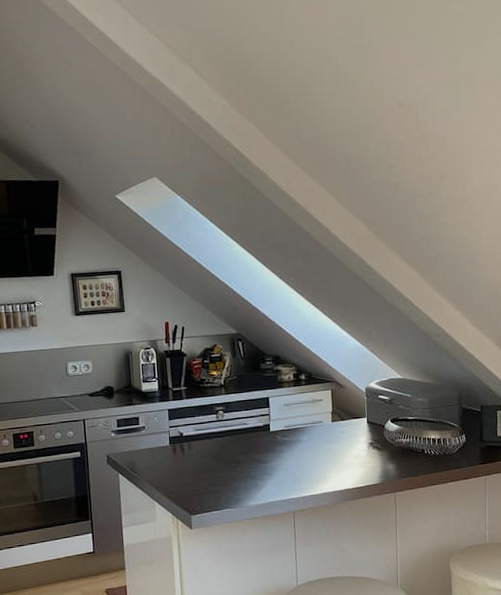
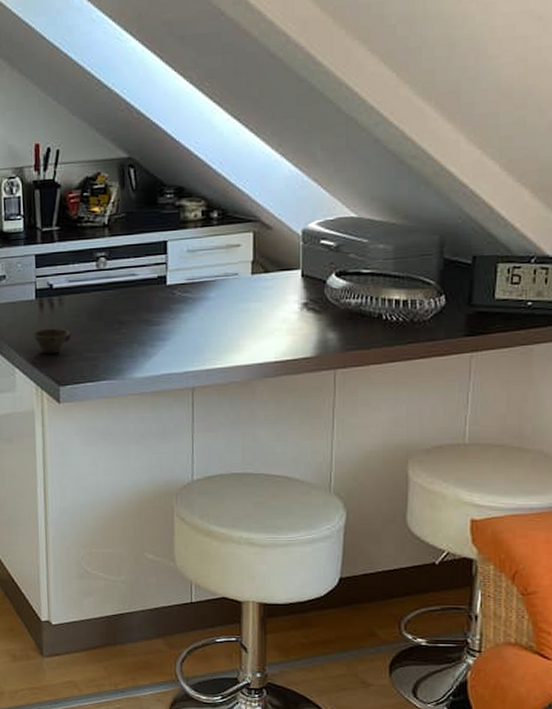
cup: none [169,468,199,490] -> present [34,328,71,354]

